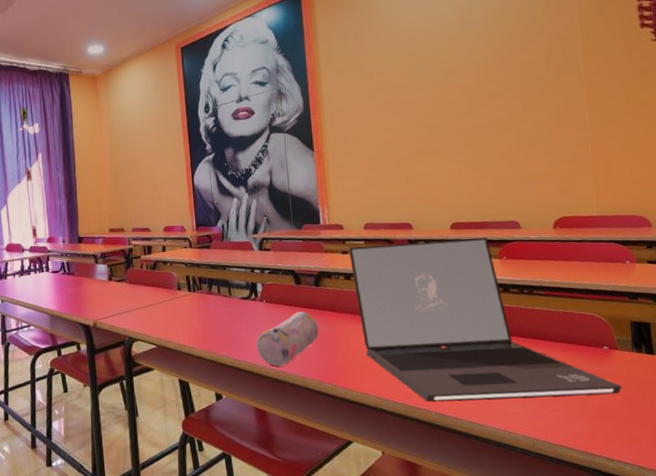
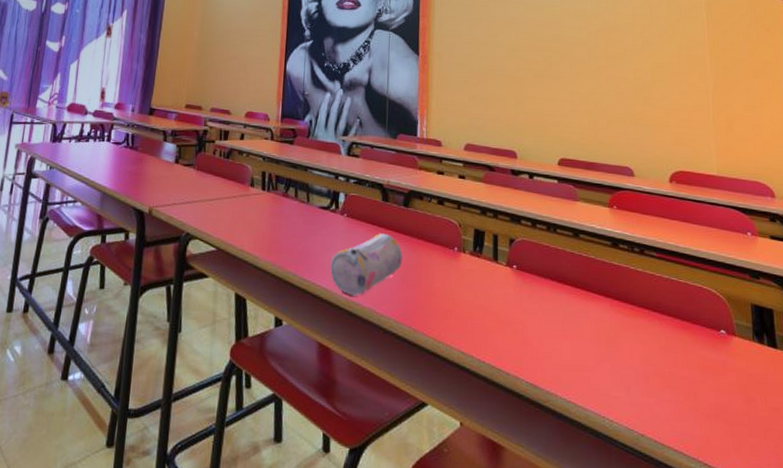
laptop: present [348,237,623,402] -> none [445,168,742,391]

